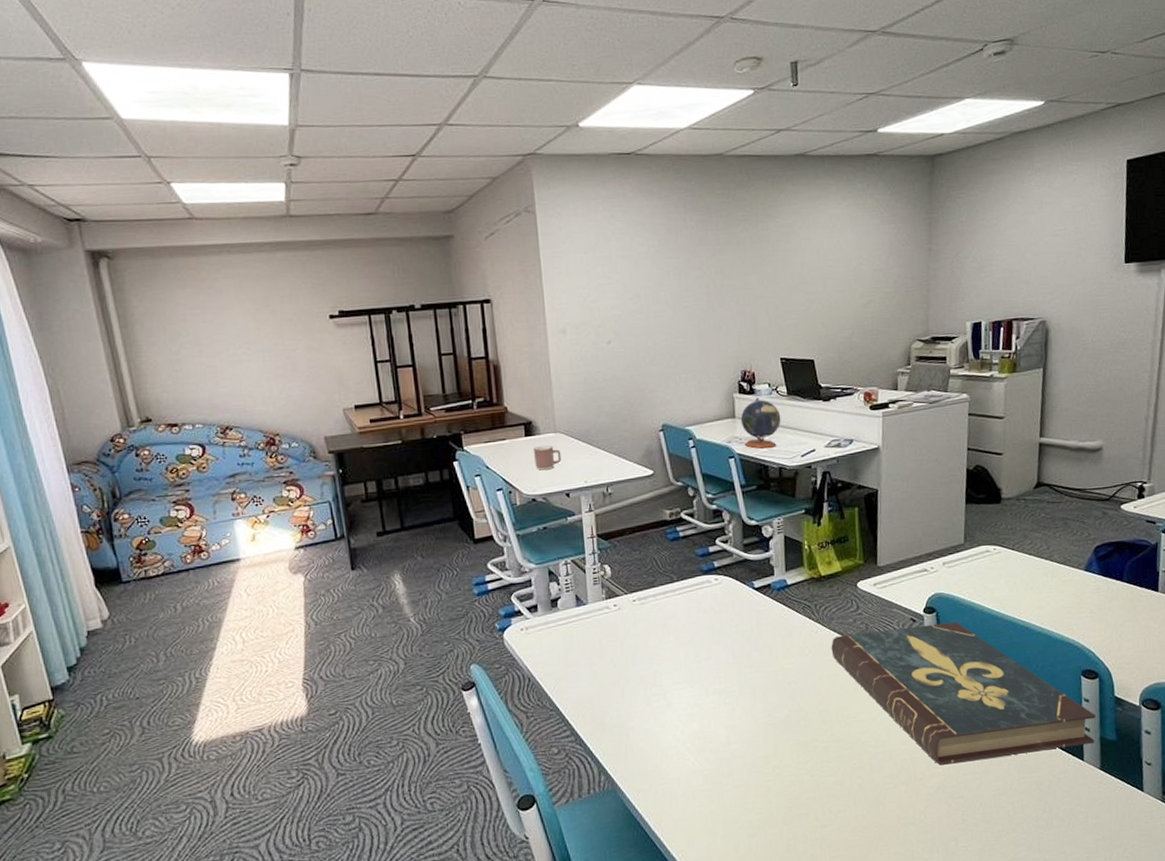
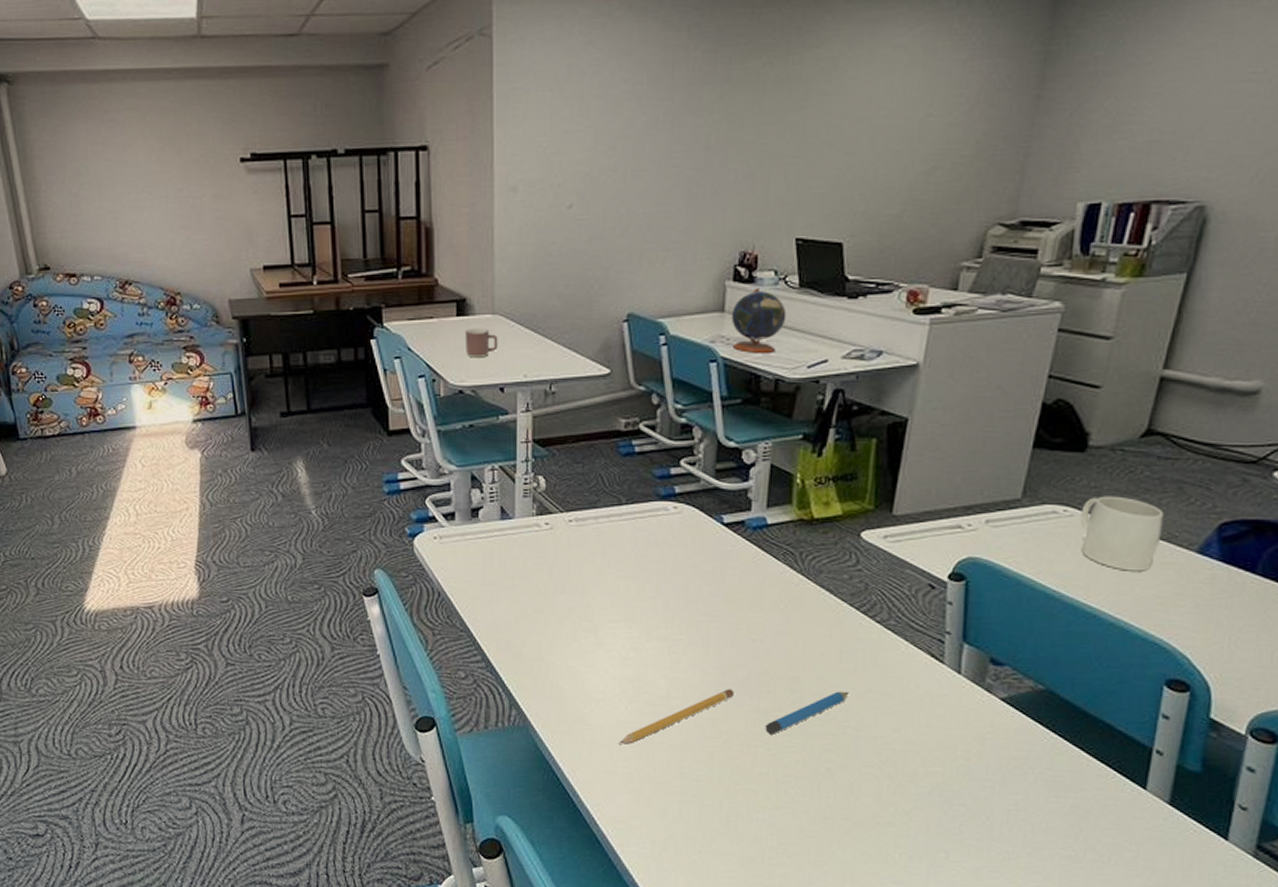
pencil: none [693,728,781,792] -> present [619,688,735,744]
pencil: none [807,716,867,763] -> present [765,691,850,735]
book: present [831,621,1096,765] -> none [814,593,1176,771]
mug: none [1005,534,1060,591] -> present [1080,496,1164,571]

